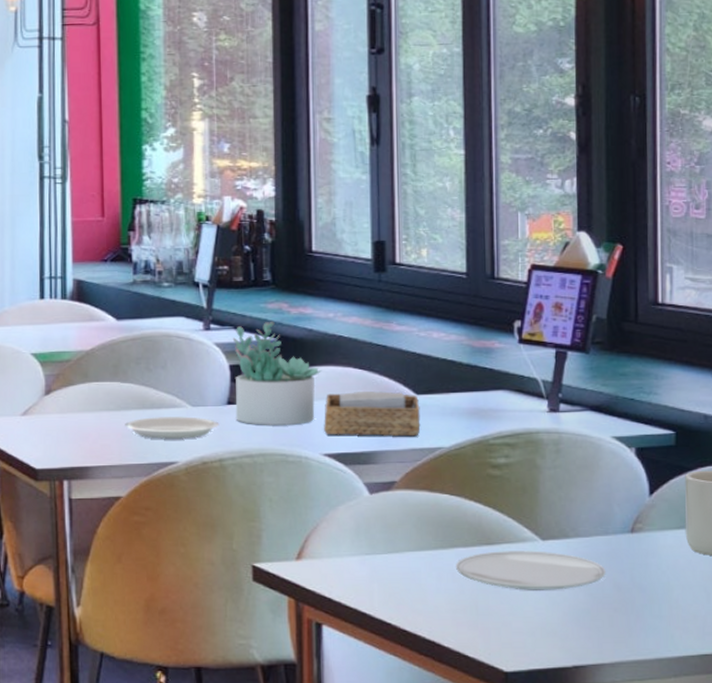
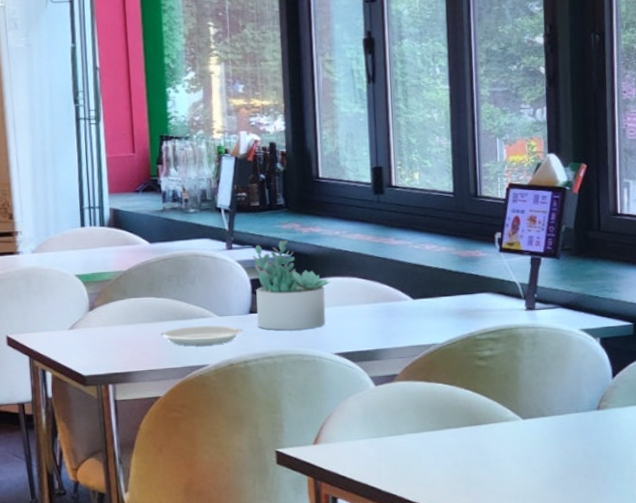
napkin holder: present [324,391,421,437] -> none [334,297,417,337]
plate: present [455,551,606,590] -> none [449,428,577,462]

